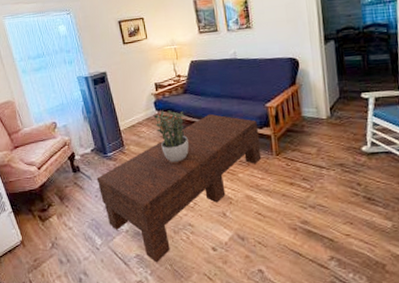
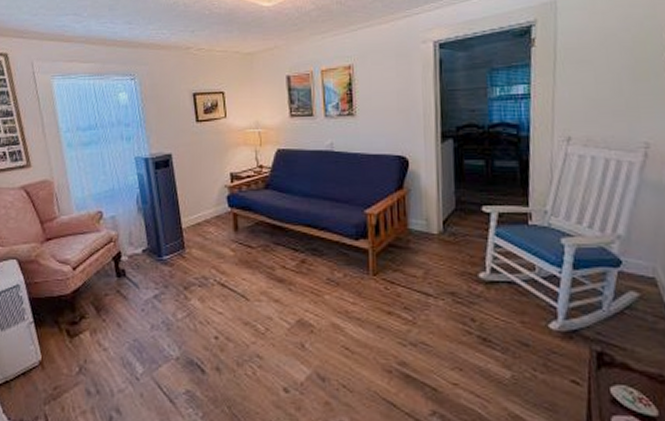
coffee table: present [96,113,262,263] -> none [145,216,355,403]
potted plant: present [151,110,189,162] -> none [221,208,267,274]

